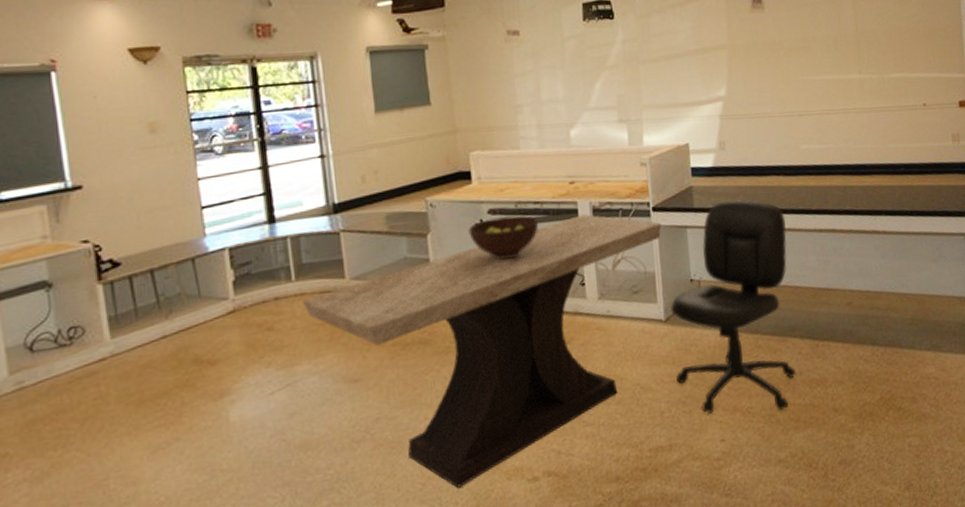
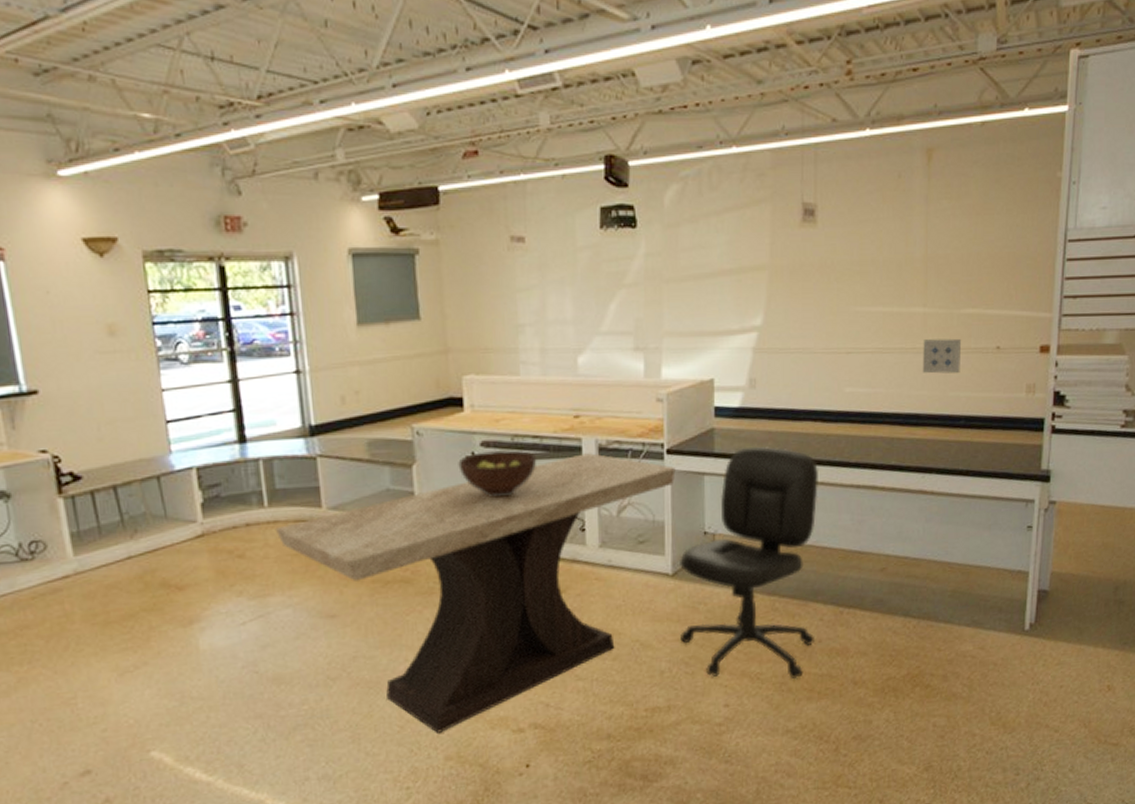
wall art: none [862,98,896,130] -> present [922,338,962,374]

